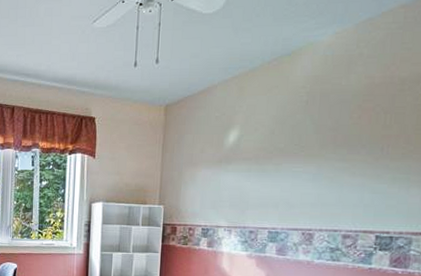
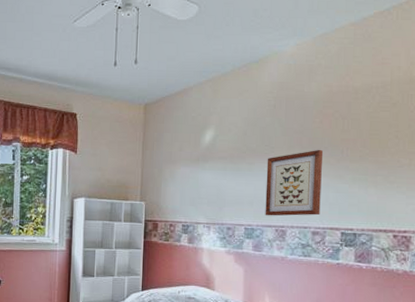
wall art: none [291,147,359,219] -> present [265,149,322,216]

